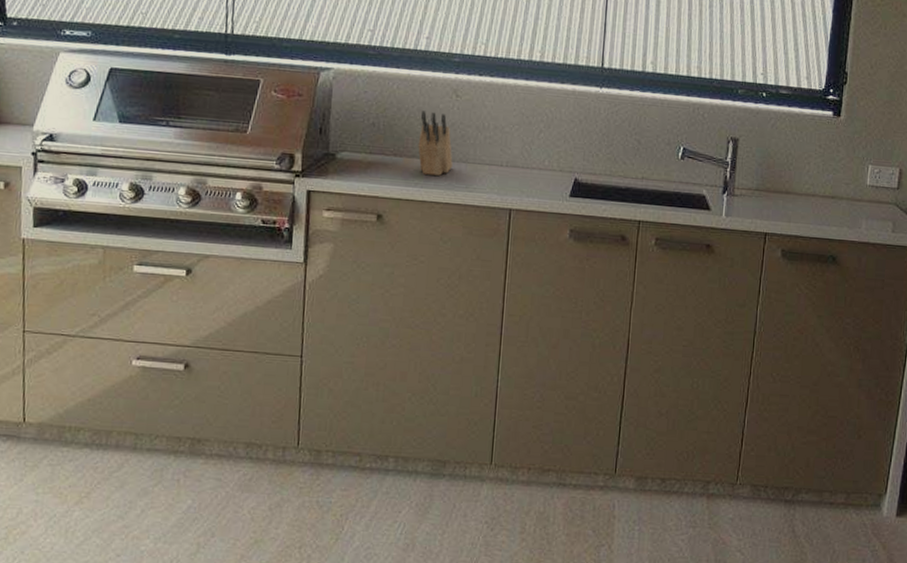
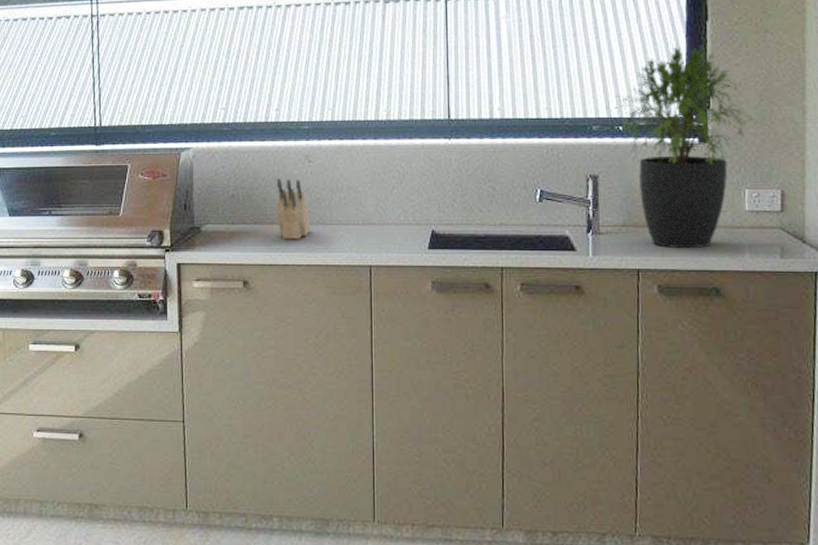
potted plant: none [763,20,887,217] -> present [616,45,758,249]

